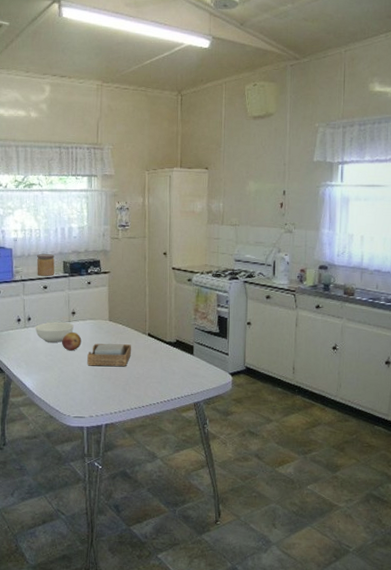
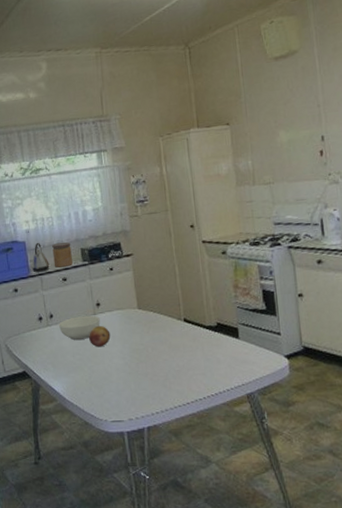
kettle: none [15,251,33,279] -> present [31,243,50,273]
napkin holder: present [87,343,132,367] -> none [119,333,168,362]

